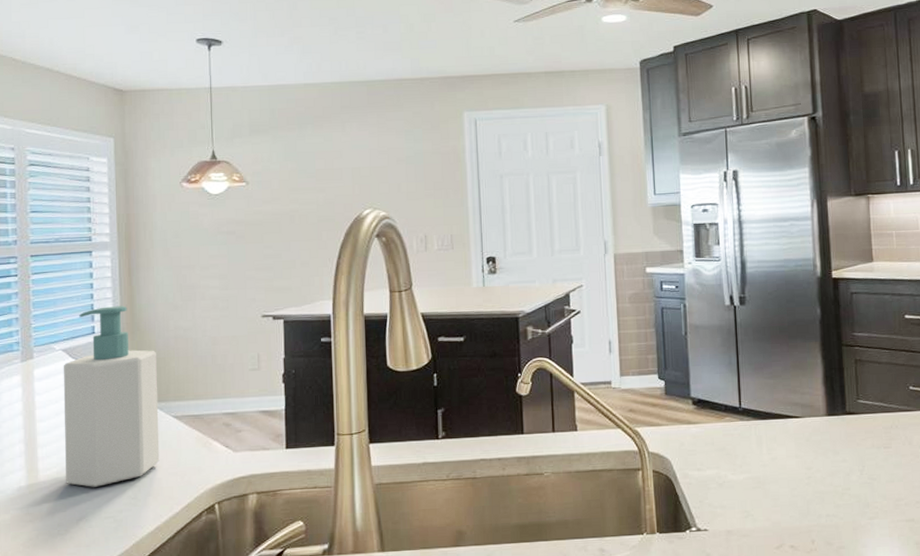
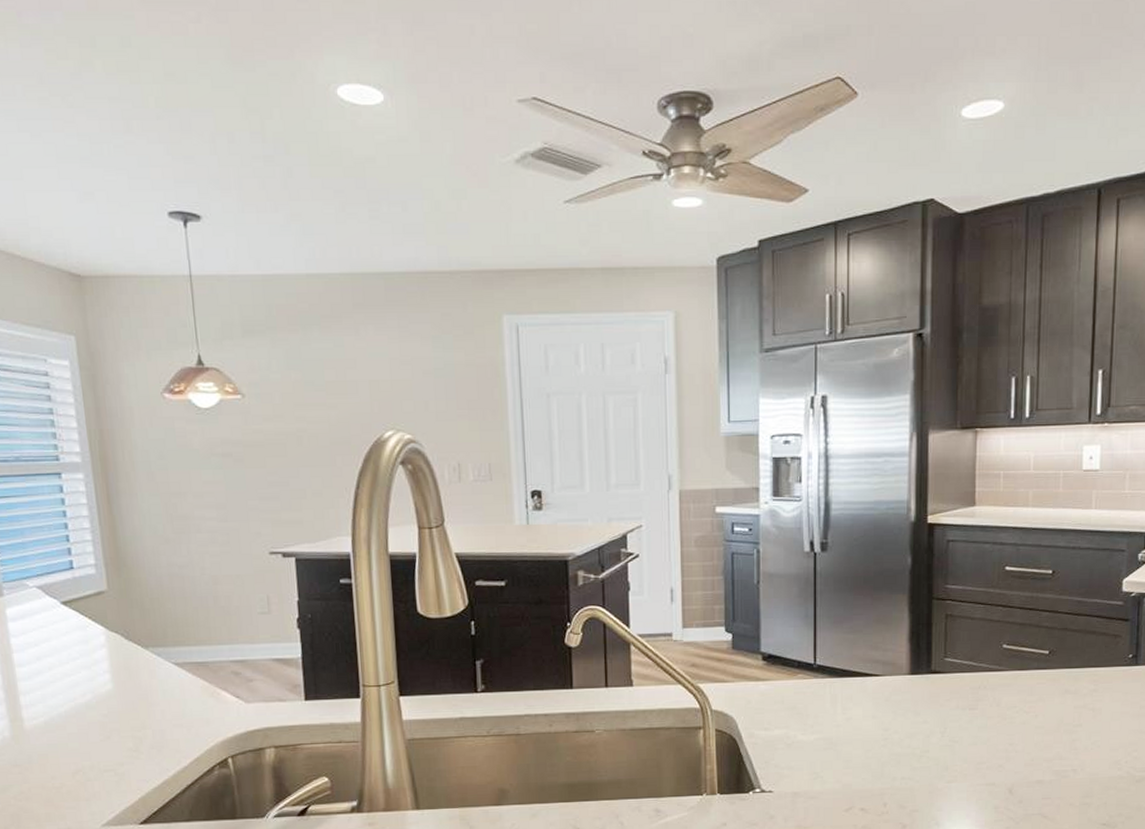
soap bottle: present [63,306,160,487] -> none [39,538,162,738]

